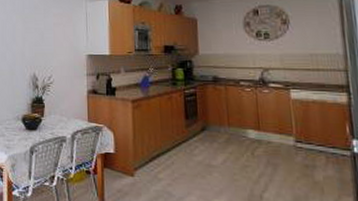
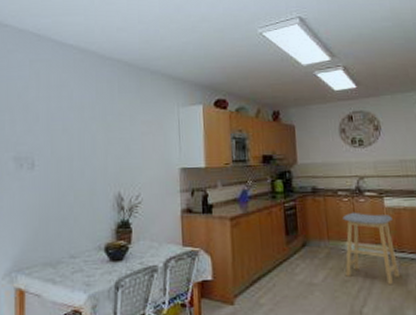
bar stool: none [244,101,305,175] -> present [343,212,399,285]

